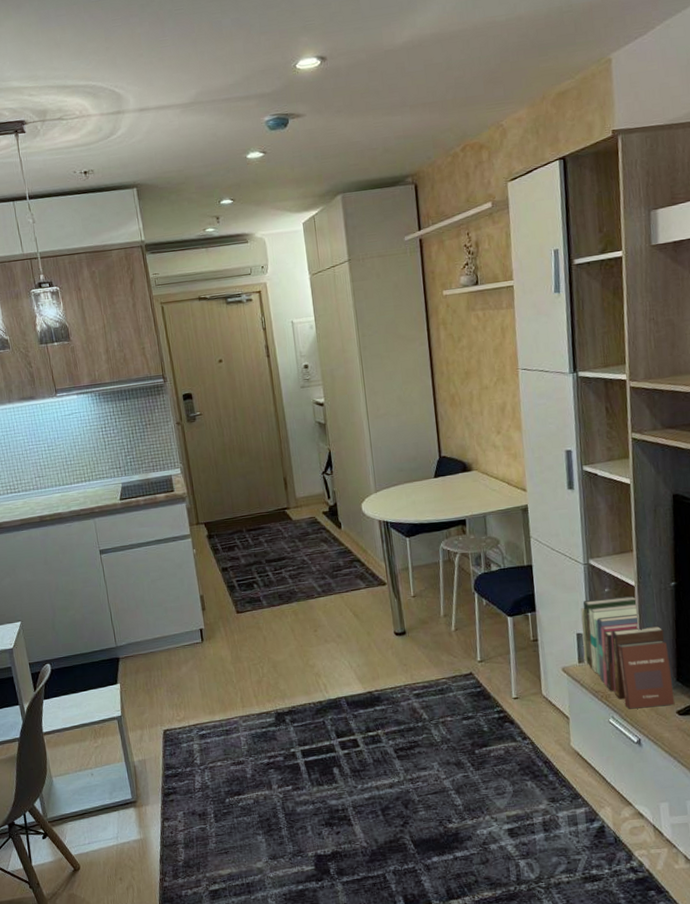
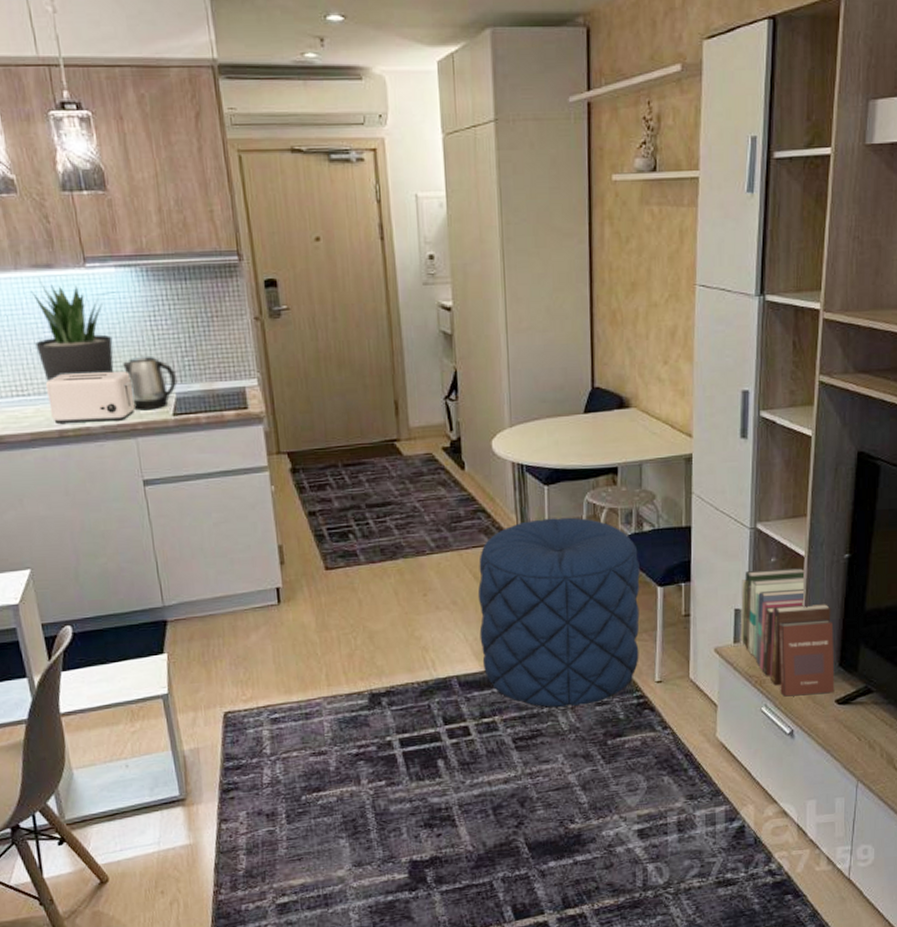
planter: none [20,407,78,481] -> present [31,278,114,381]
toaster: none [30,470,93,512] -> present [45,372,135,425]
kettle: none [83,457,122,498] -> present [123,355,177,411]
pouf: none [357,562,497,722] -> present [477,517,640,707]

